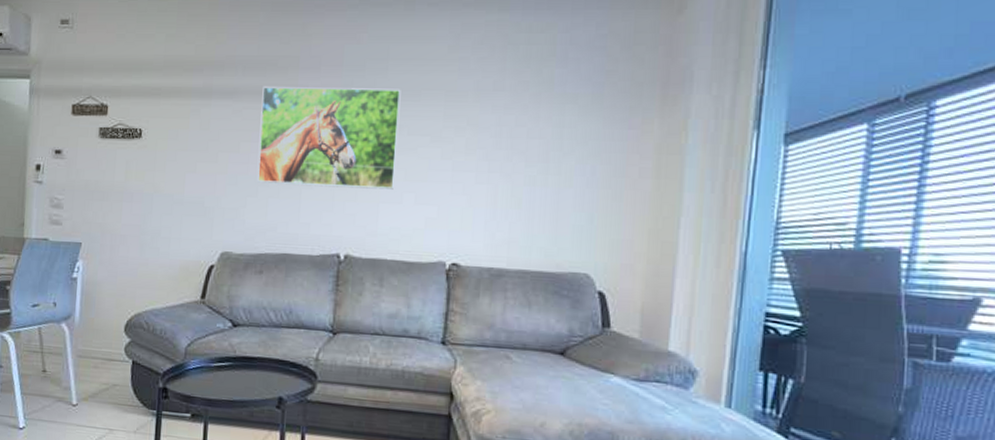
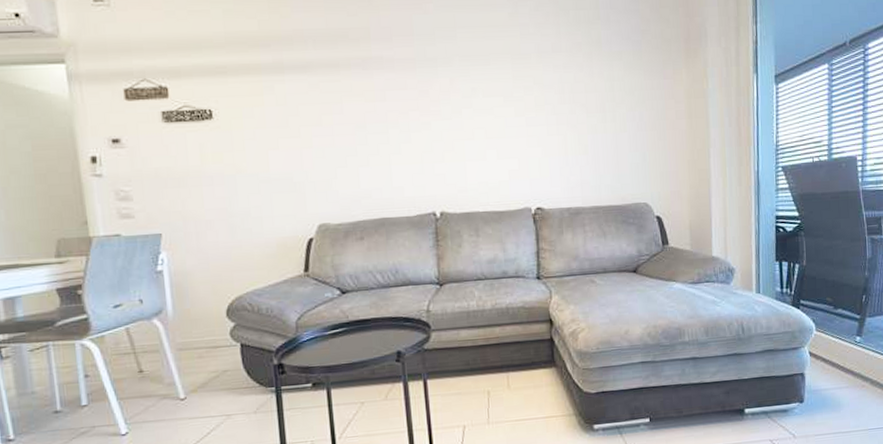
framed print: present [257,85,401,190] -> none [336,55,477,153]

